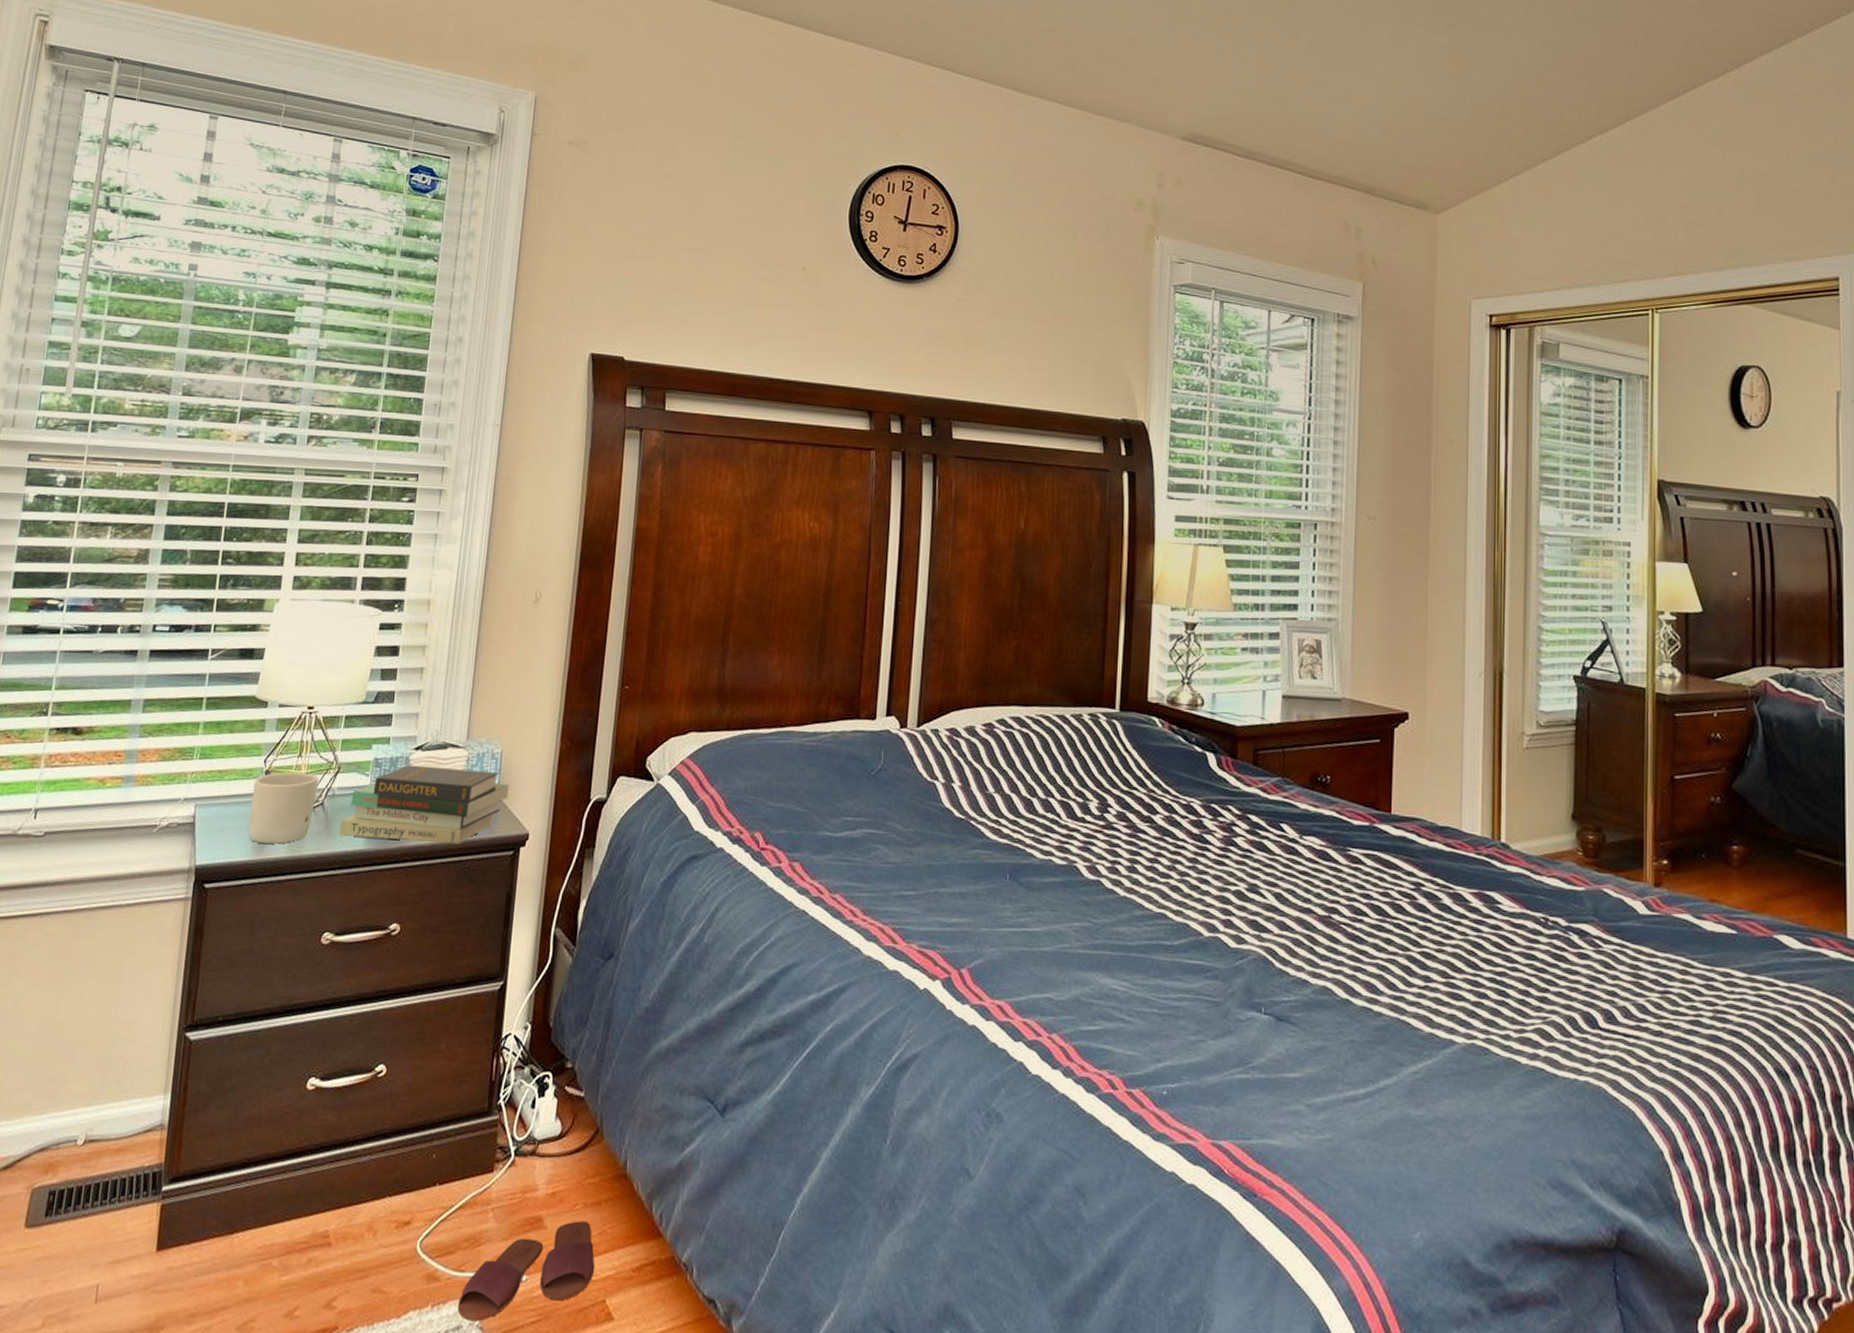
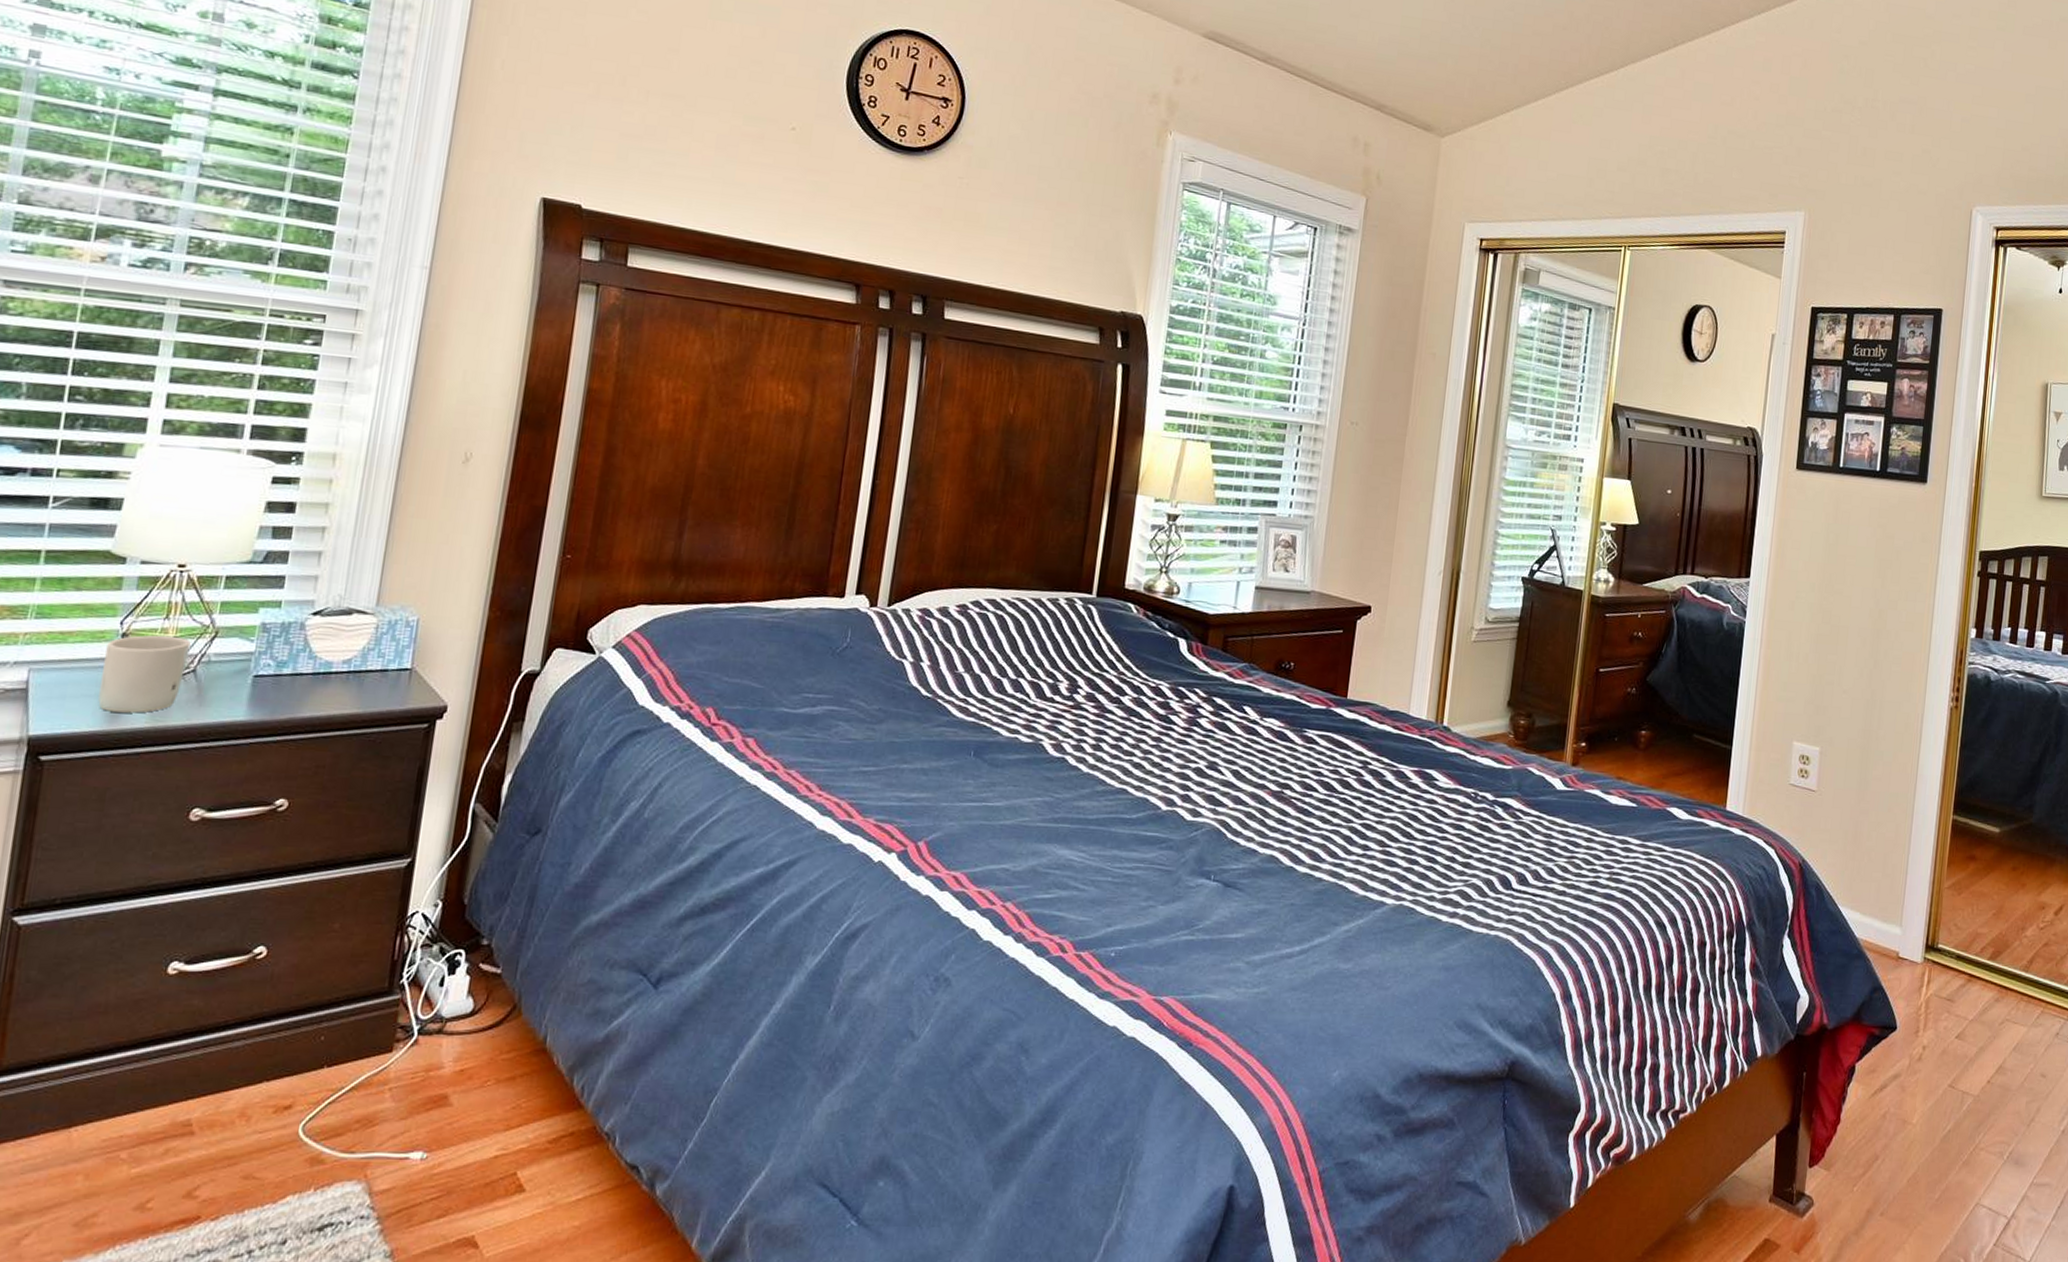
books: present [338,765,510,845] -> none [214,630,426,717]
slippers: present [457,1221,595,1322] -> none [344,1097,506,1202]

